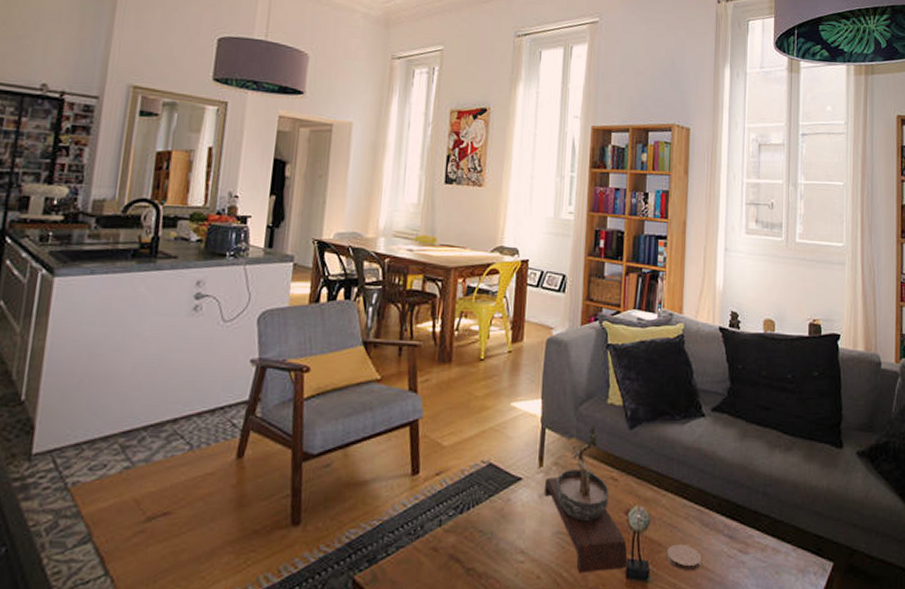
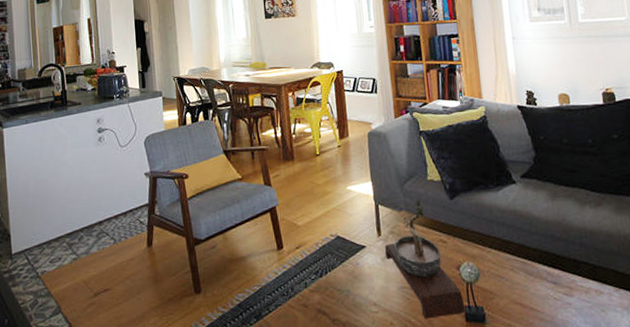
coaster: present [666,544,702,572] -> none [498,291,532,314]

